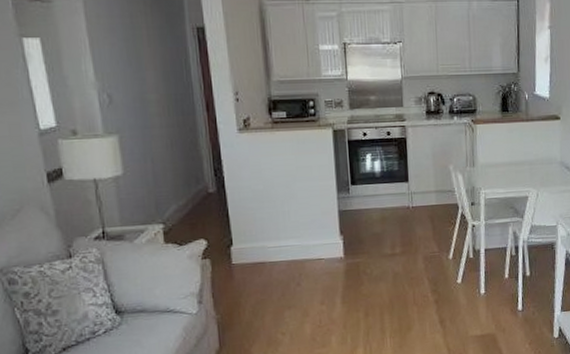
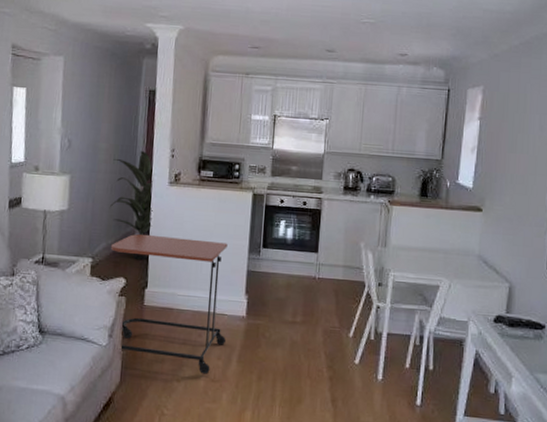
indoor plant: none [167,98,228,218] -> present [110,151,153,261]
side table: none [182,185,326,322] -> present [110,234,228,374]

